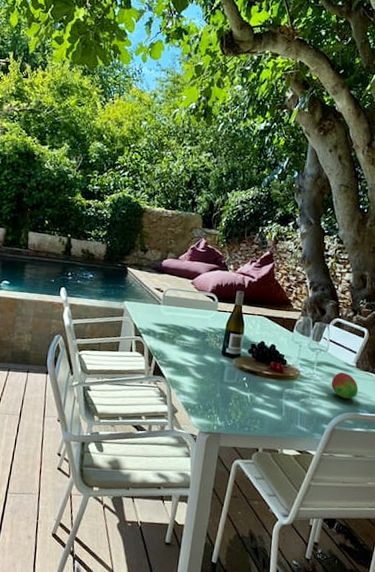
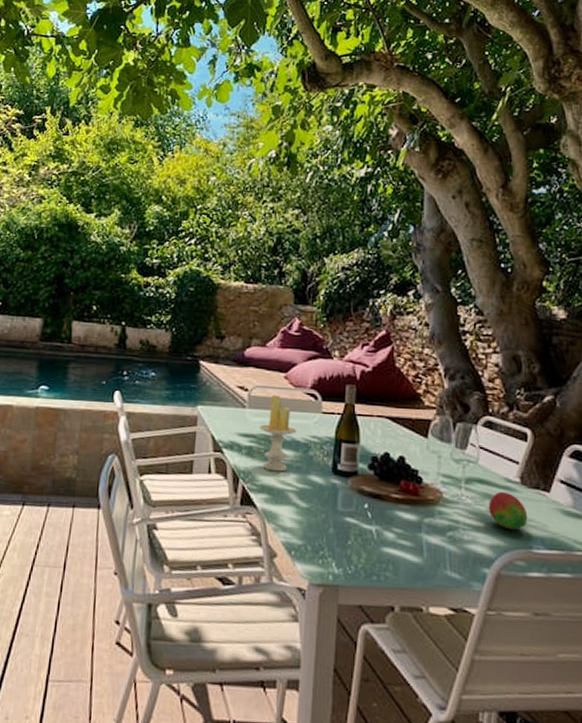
candle: none [170,295,198,353] -> present [259,394,297,472]

